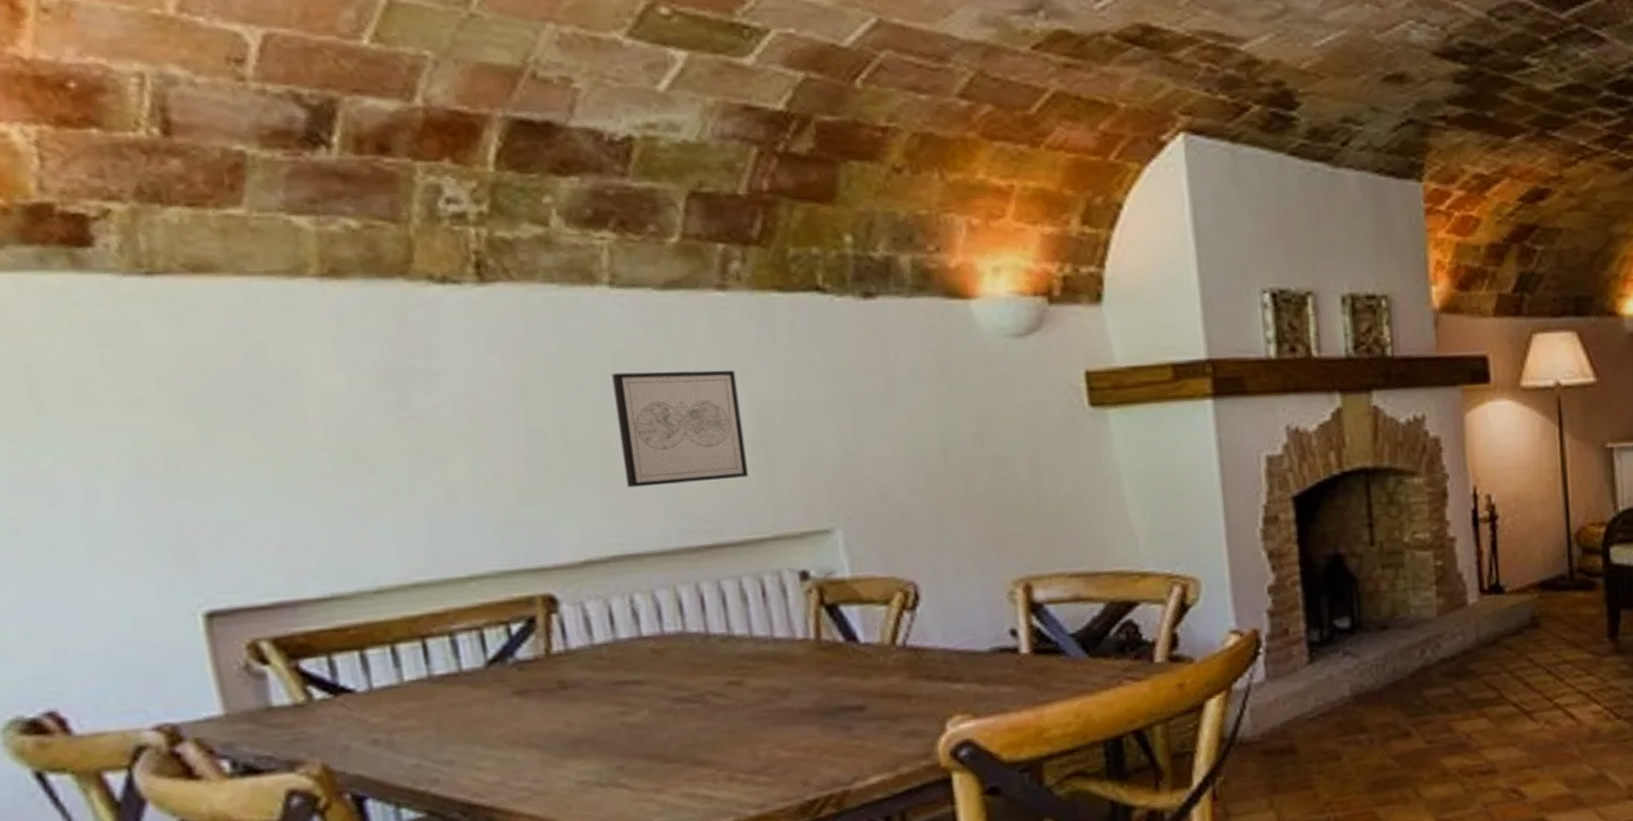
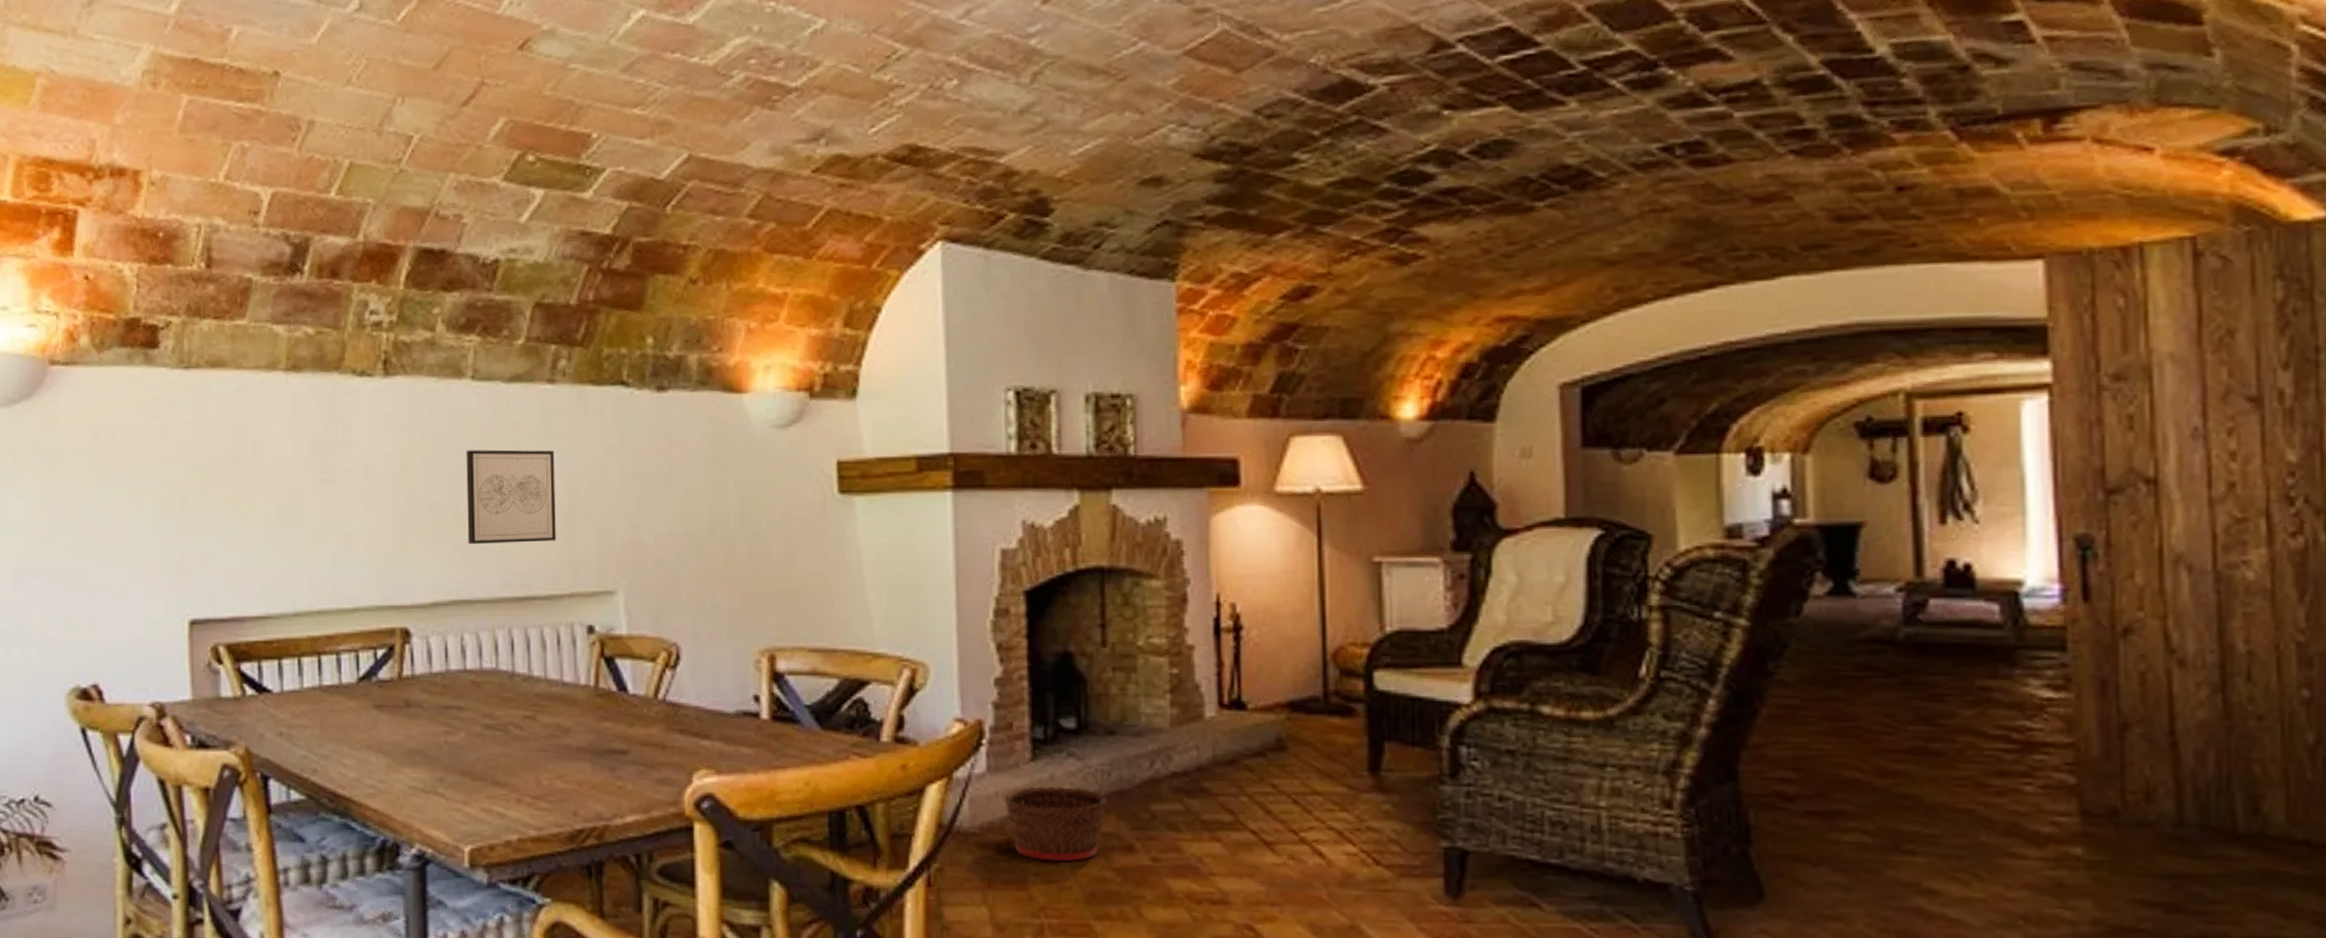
basket: none [1284,683,1384,759] -> present [1004,786,1108,862]

